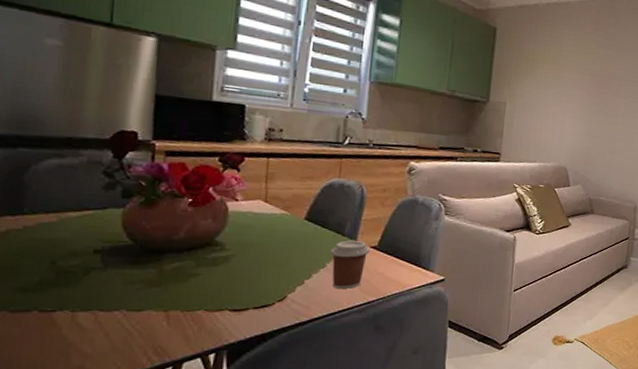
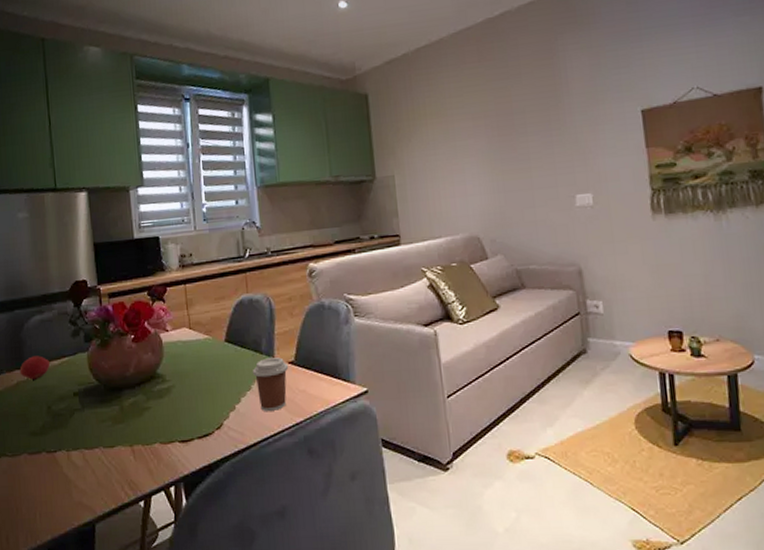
apple: none [13,203,63,230] -> present [19,356,50,380]

